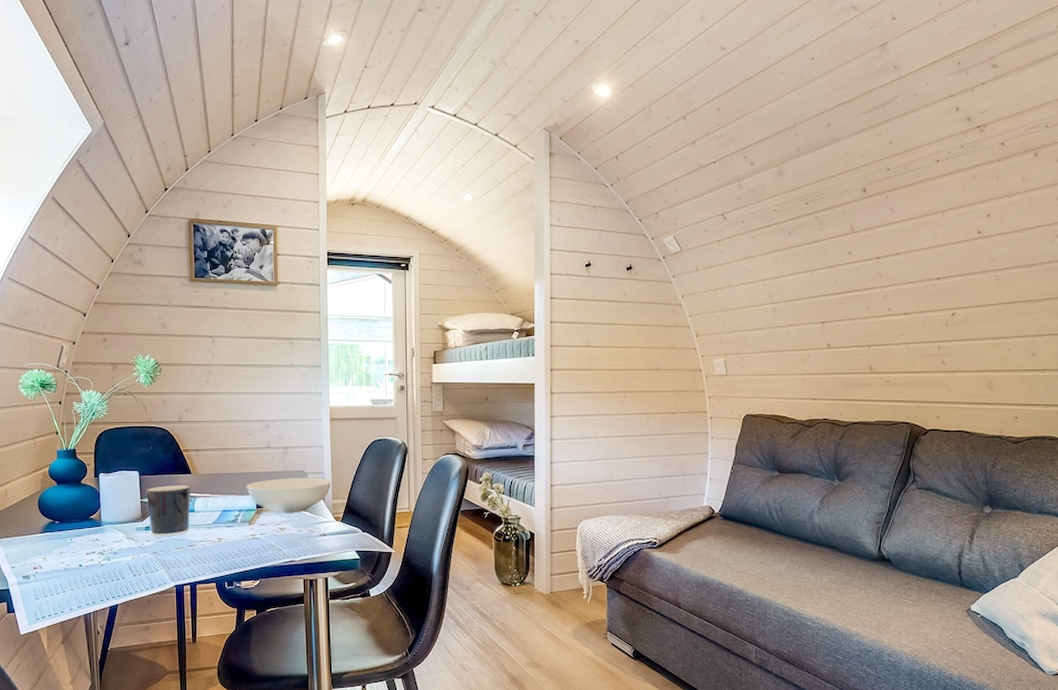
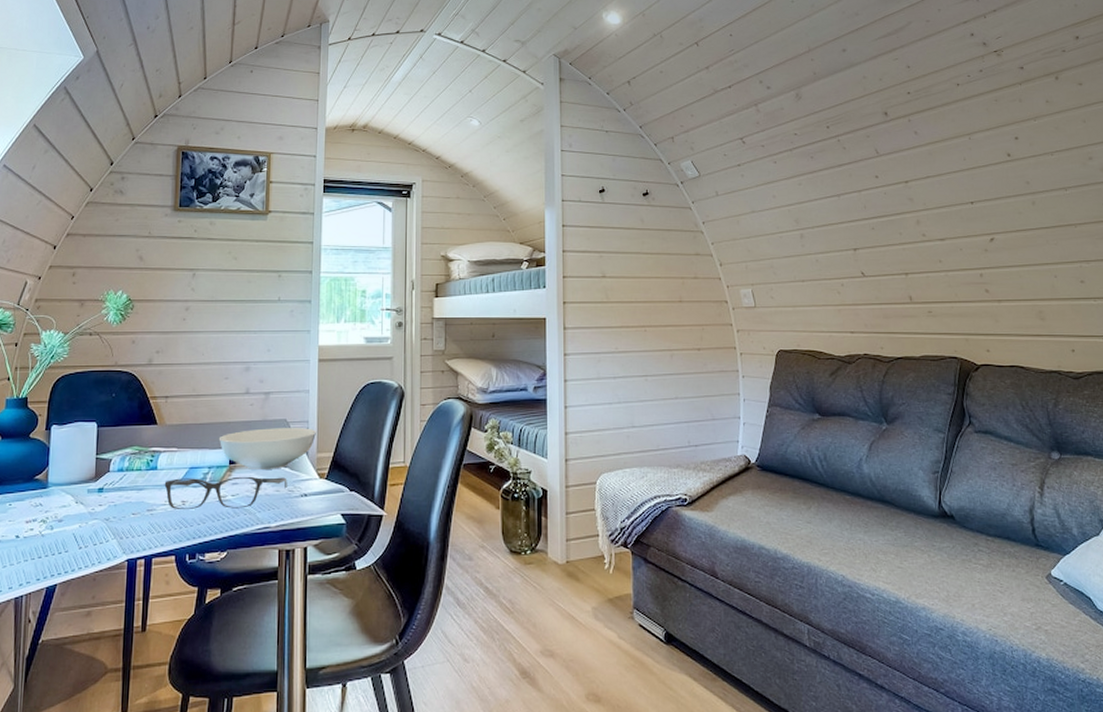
mug: present [146,484,191,538] -> none [103,437,156,502]
eyeglasses: none [201,518,308,546] -> present [164,476,287,510]

